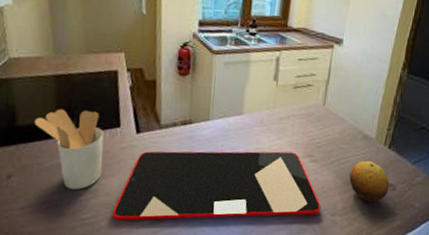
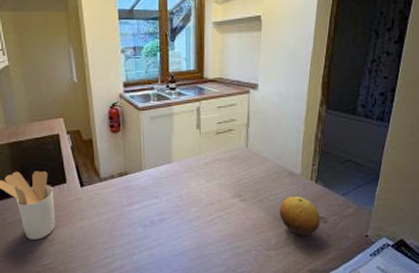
cutting board: present [112,151,321,221] -> none [68,193,255,265]

